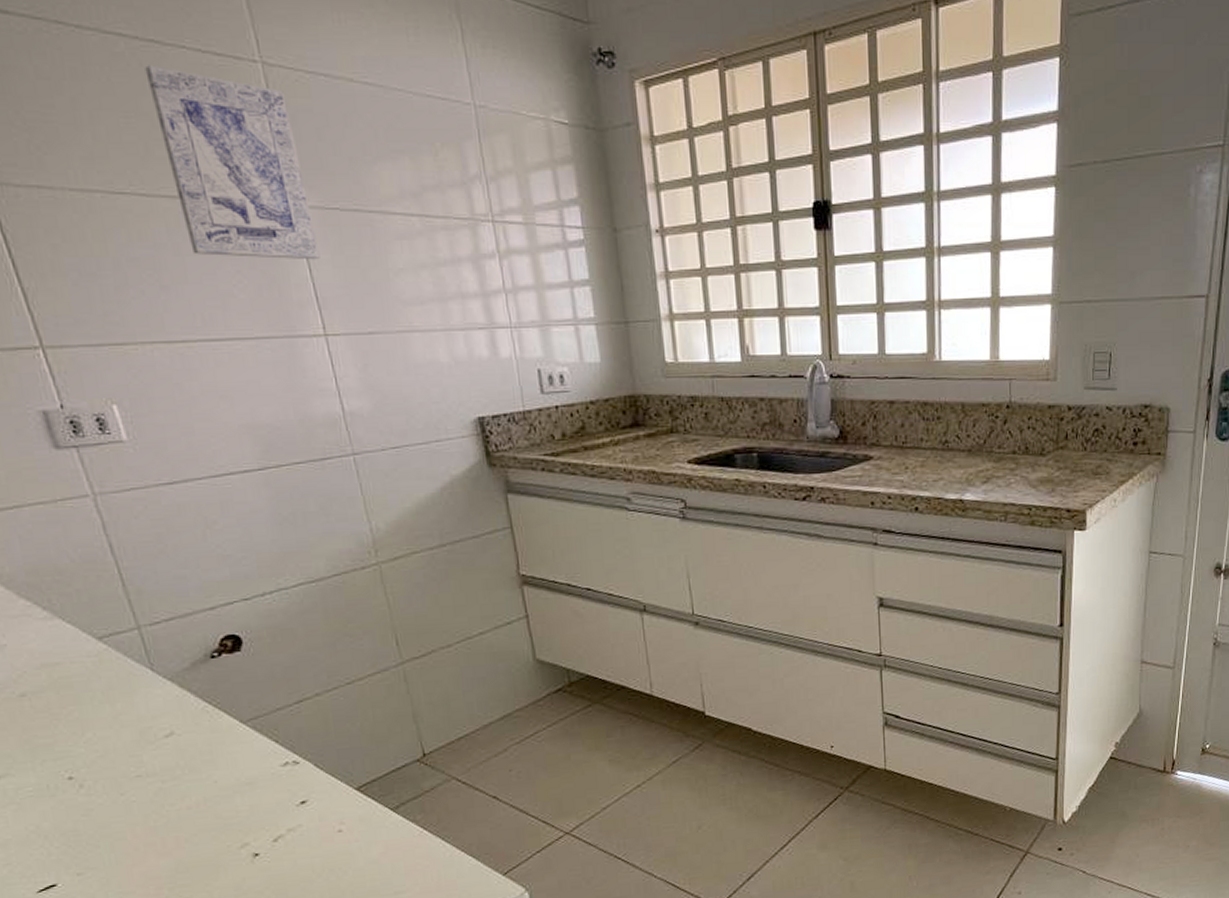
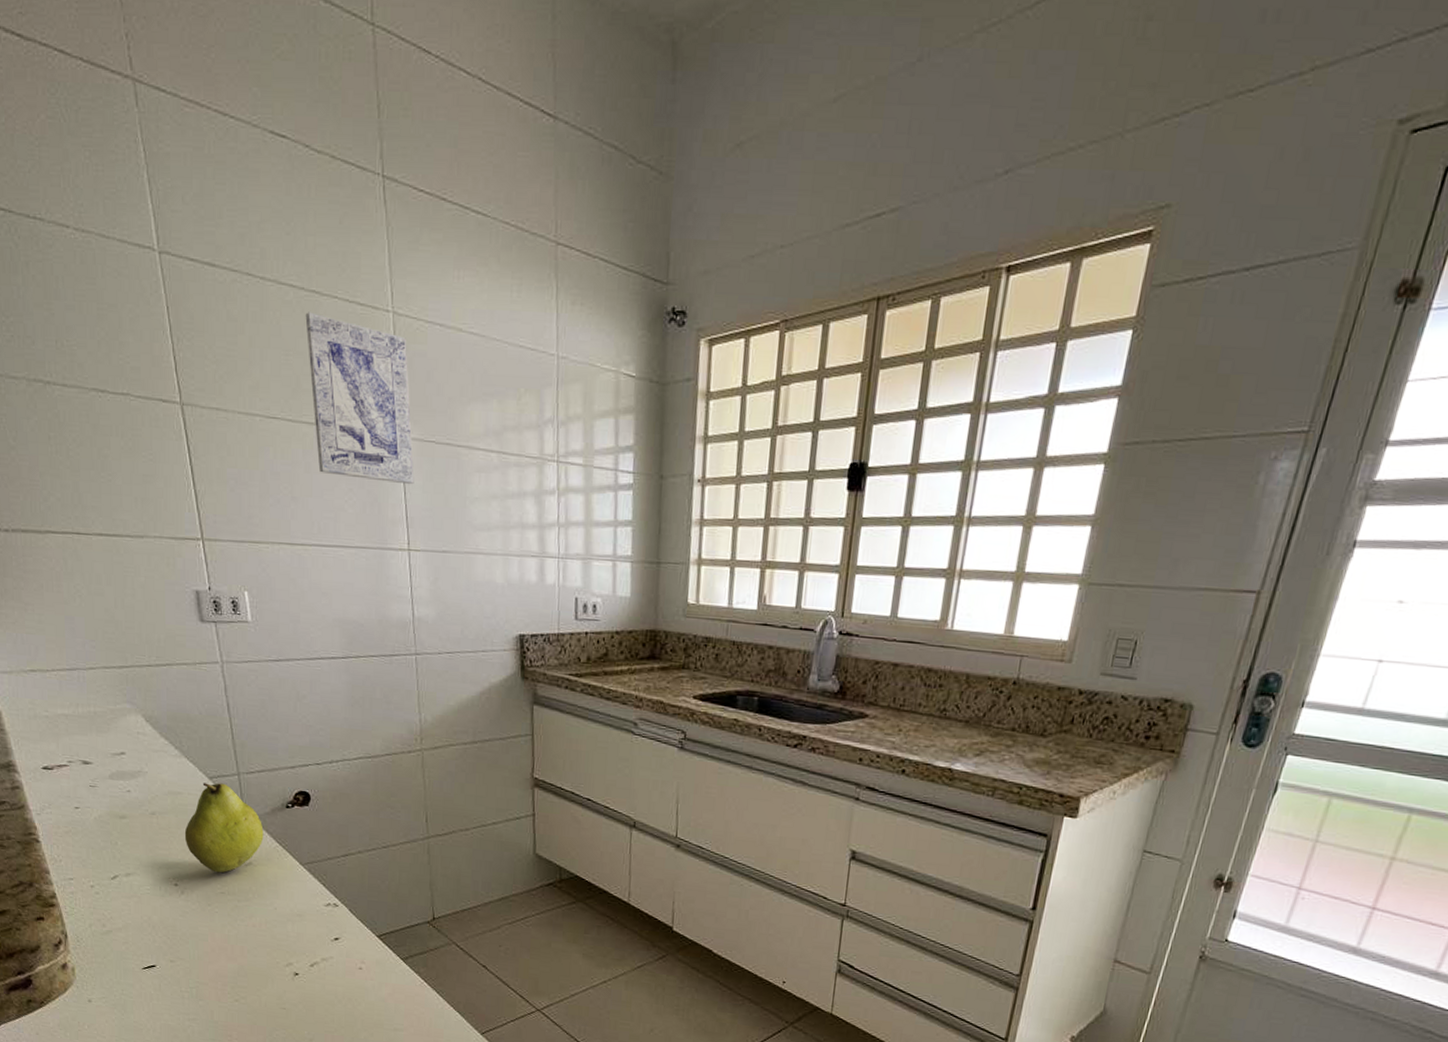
fruit: none [72,642,186,753] -> present [184,782,264,873]

